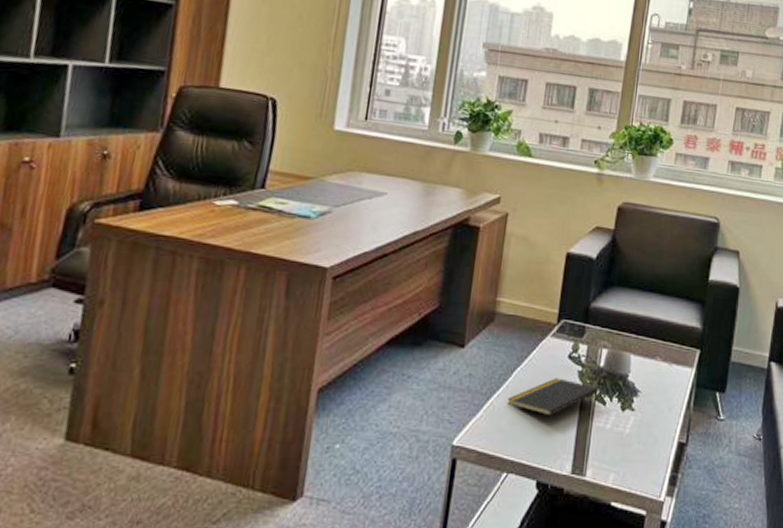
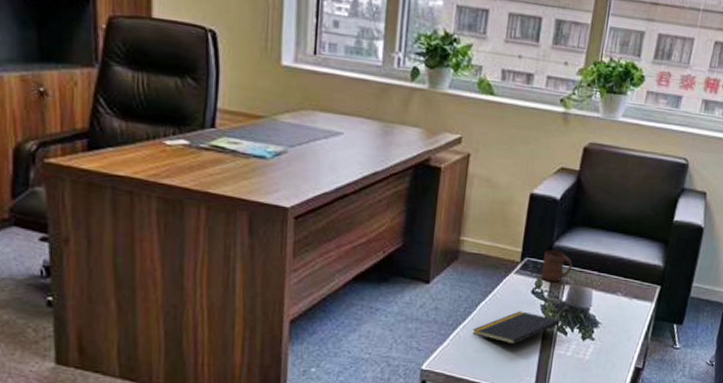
cup: none [578,311,610,346] -> present [541,250,573,282]

